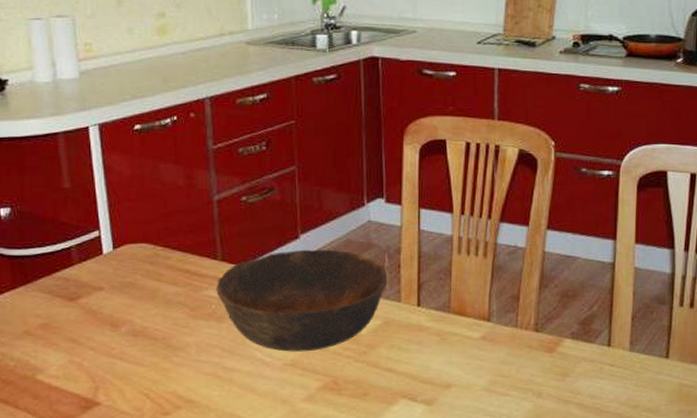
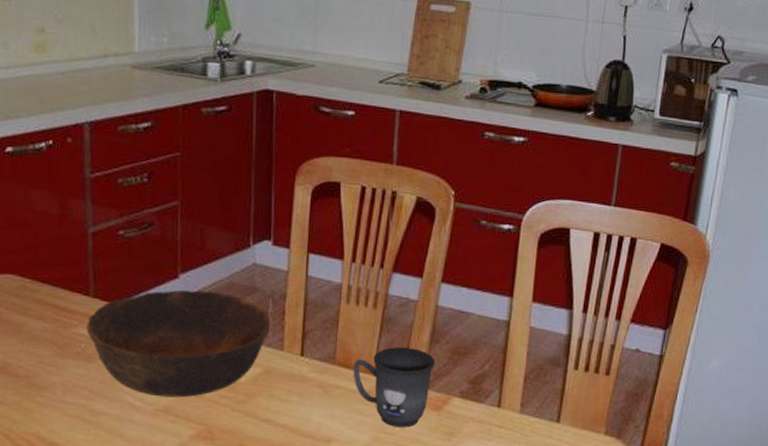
mug: none [468,294,546,370] -> present [353,347,435,428]

